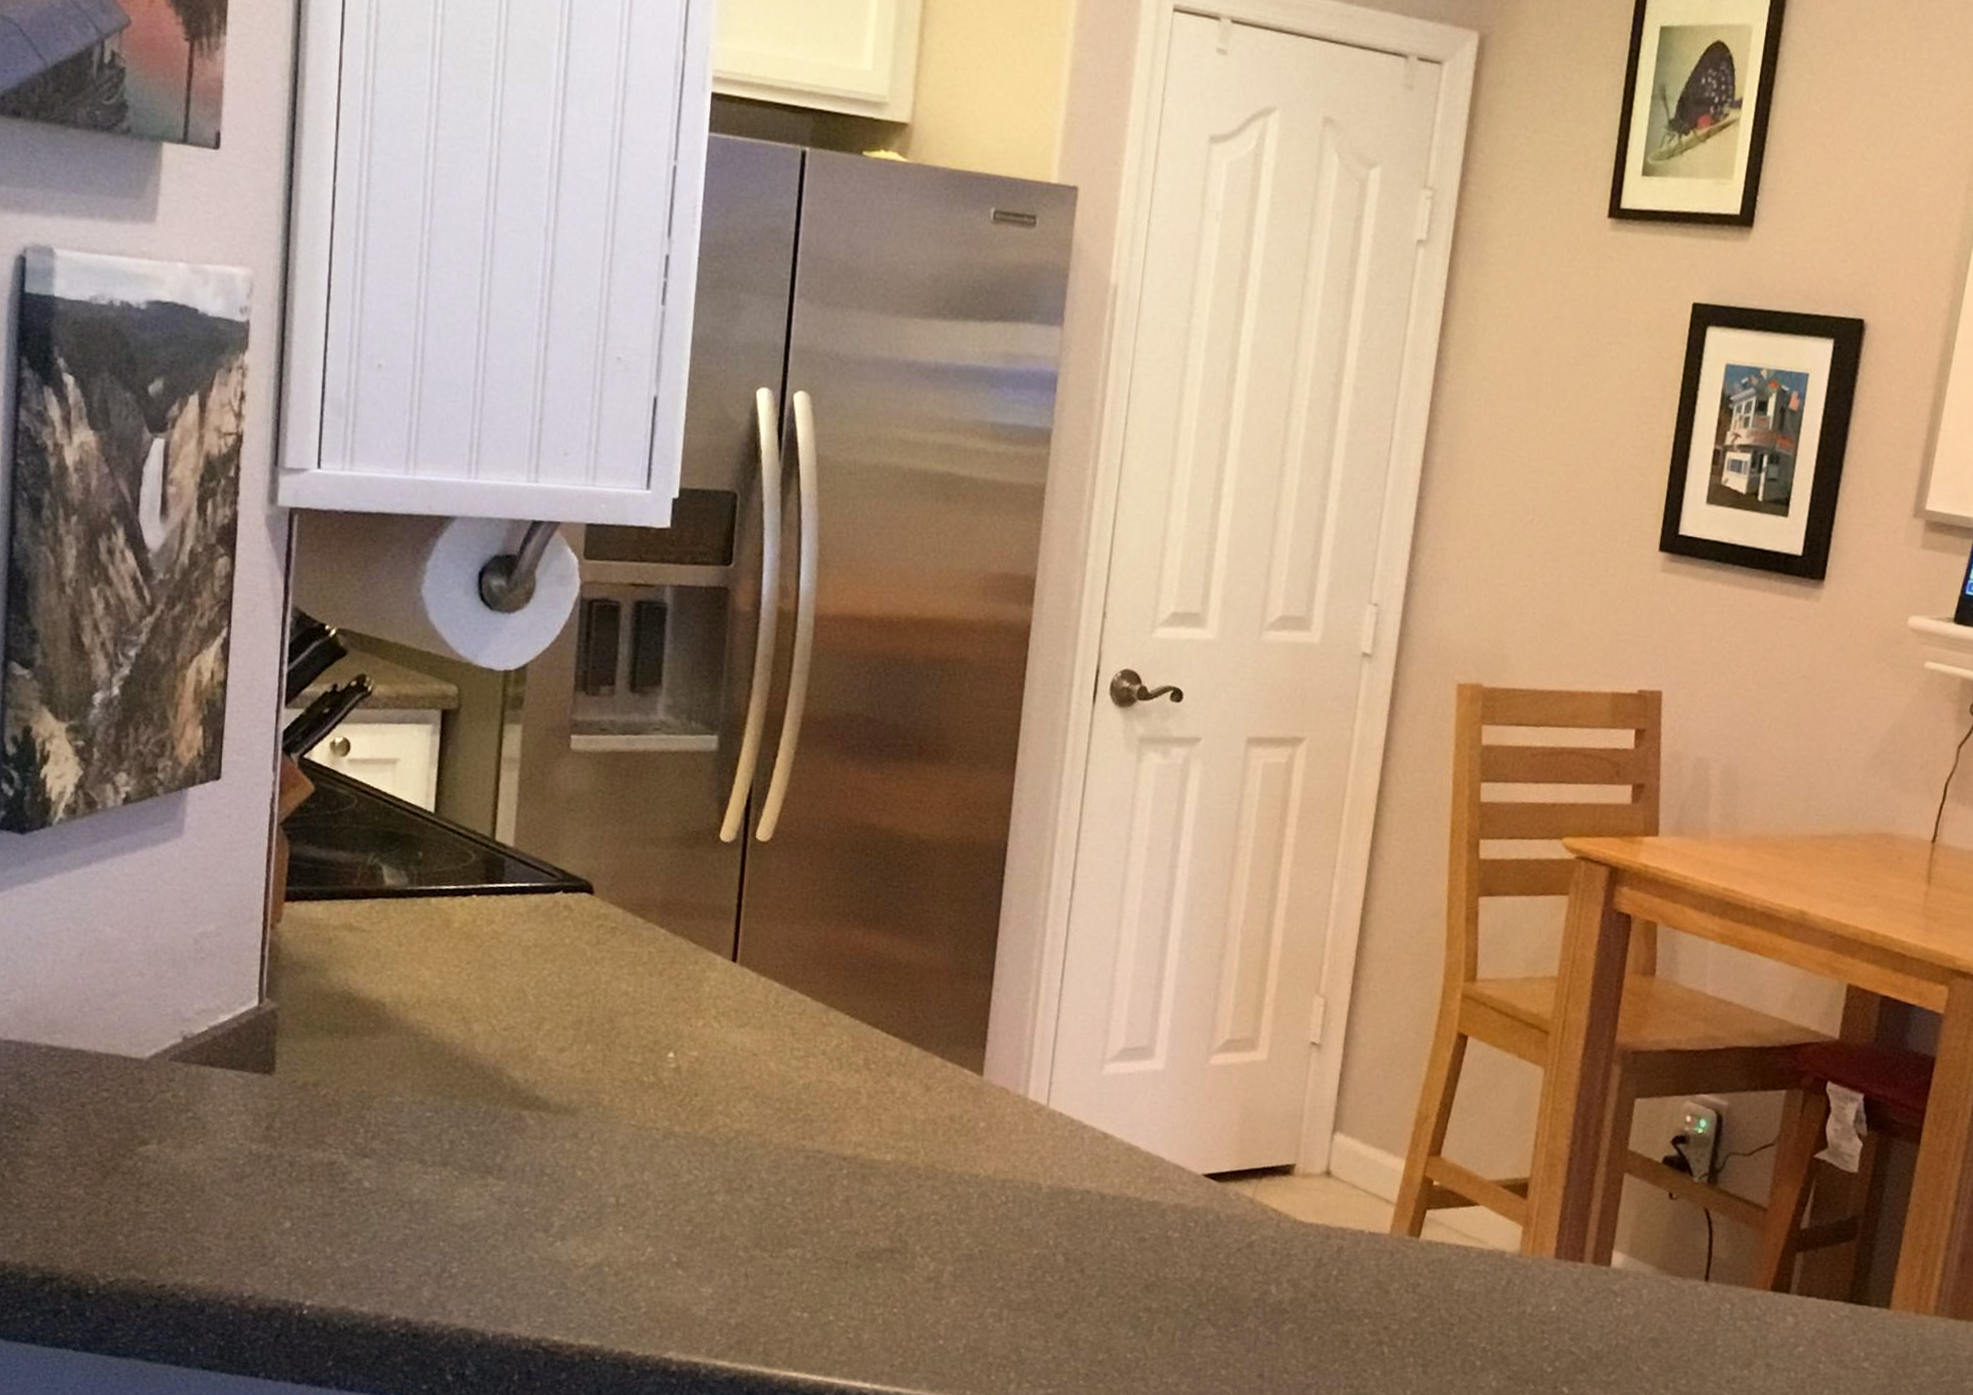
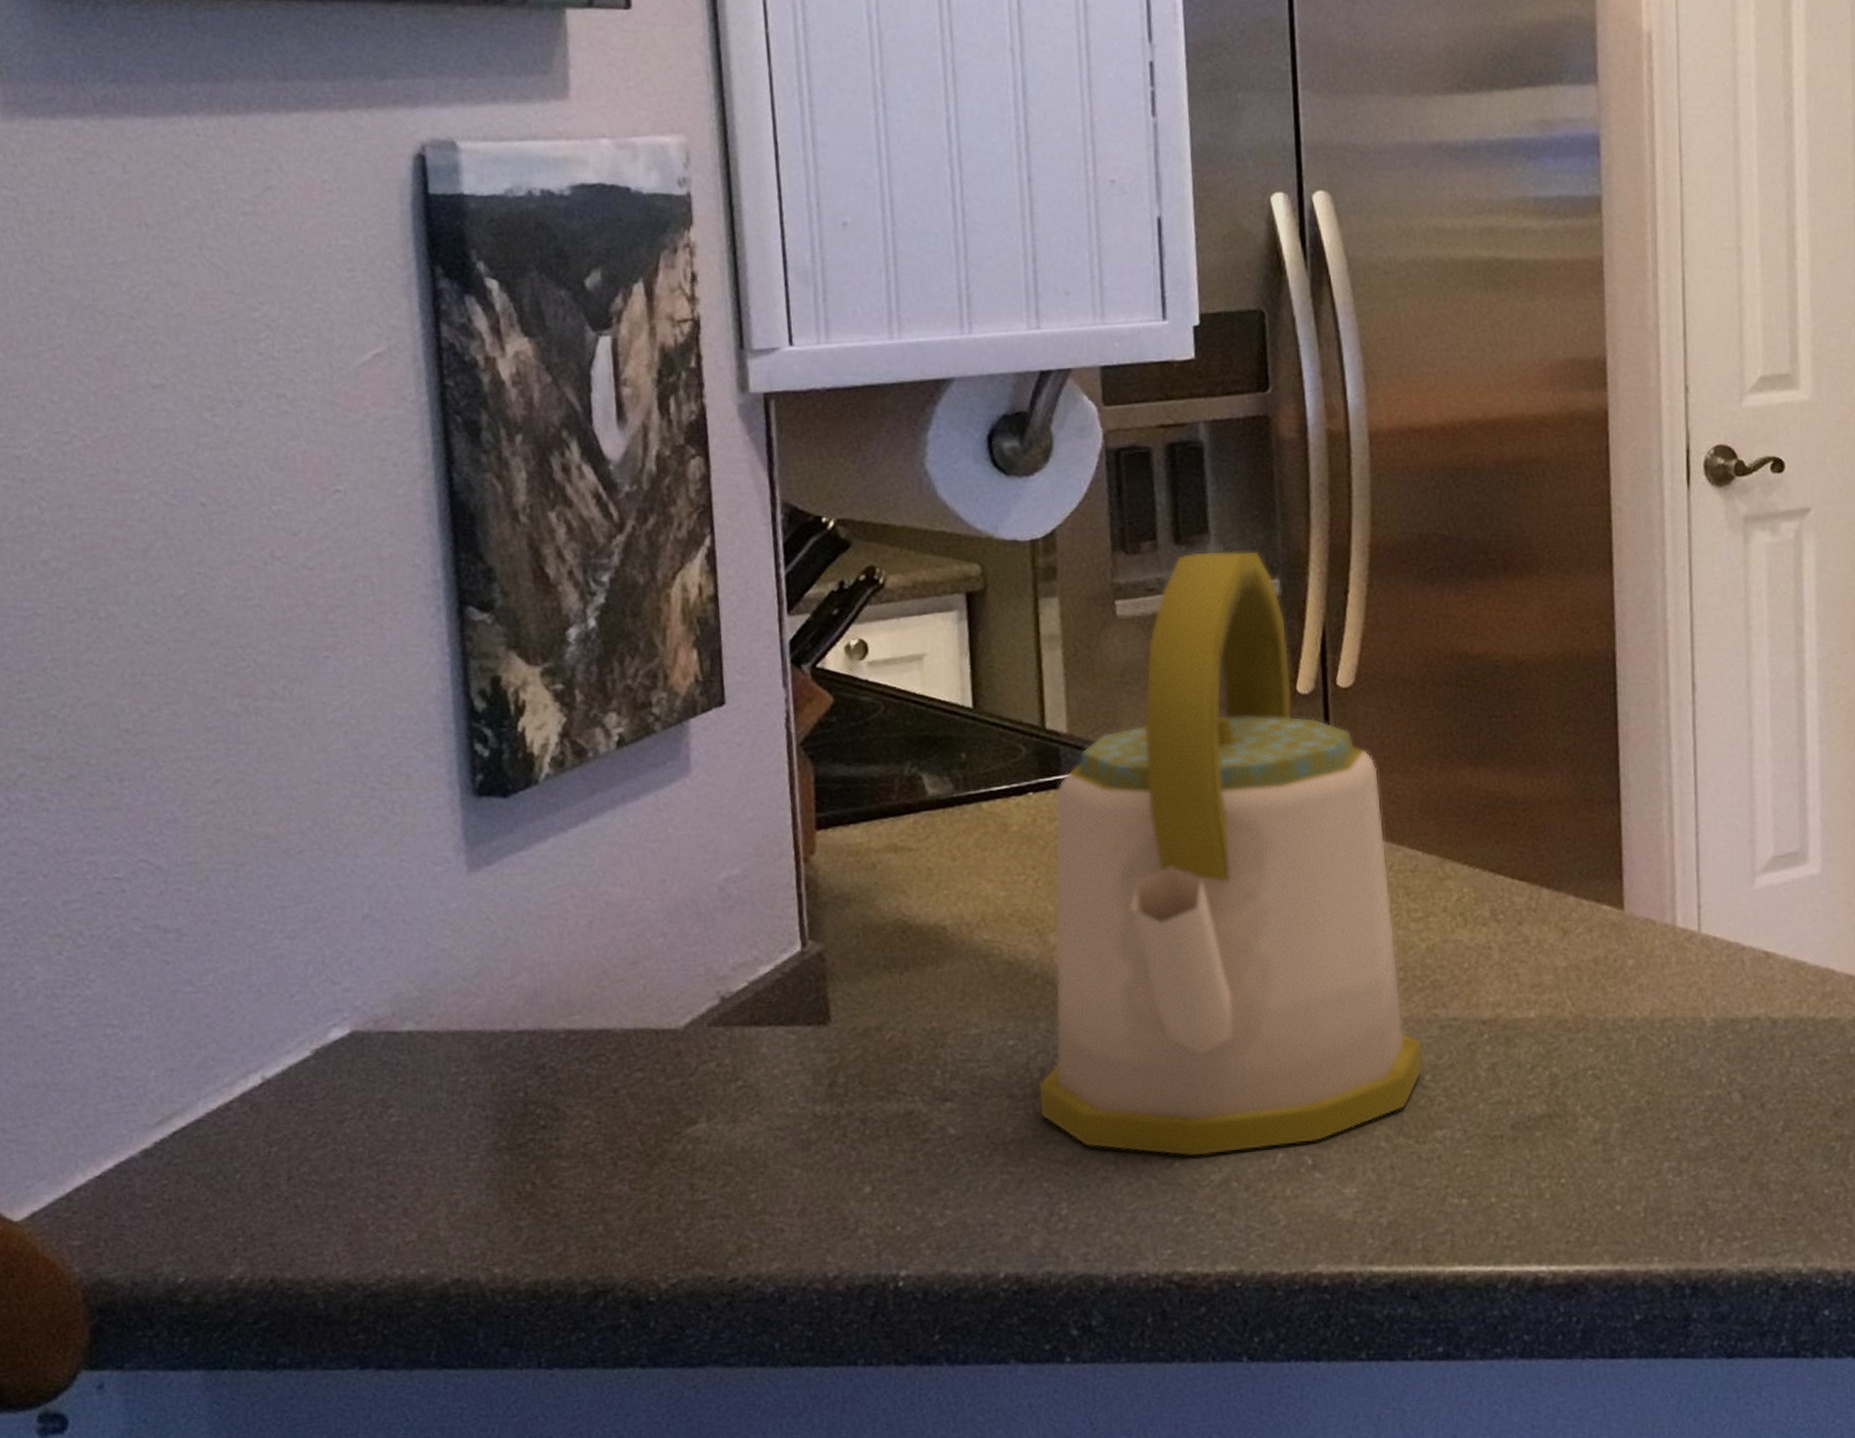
kettle: none [444,701,788,1243] -> present [1037,550,1424,1157]

